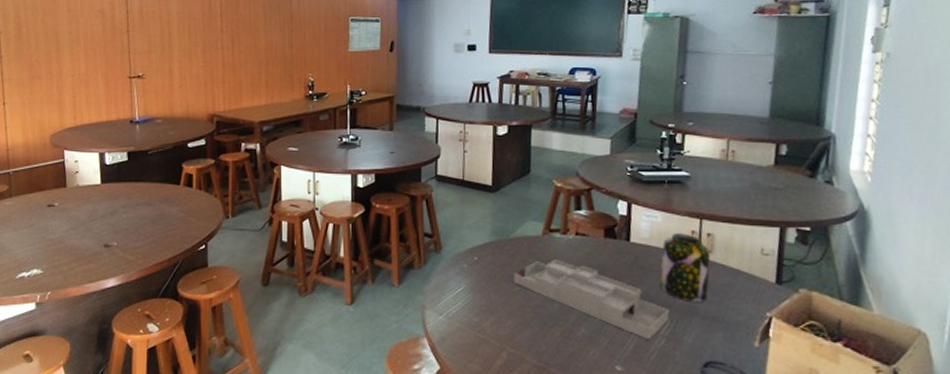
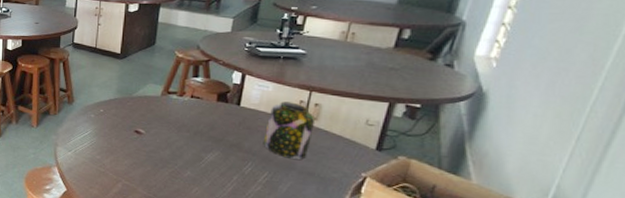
desk organizer: present [513,260,670,339] -> none [133,116,269,185]

